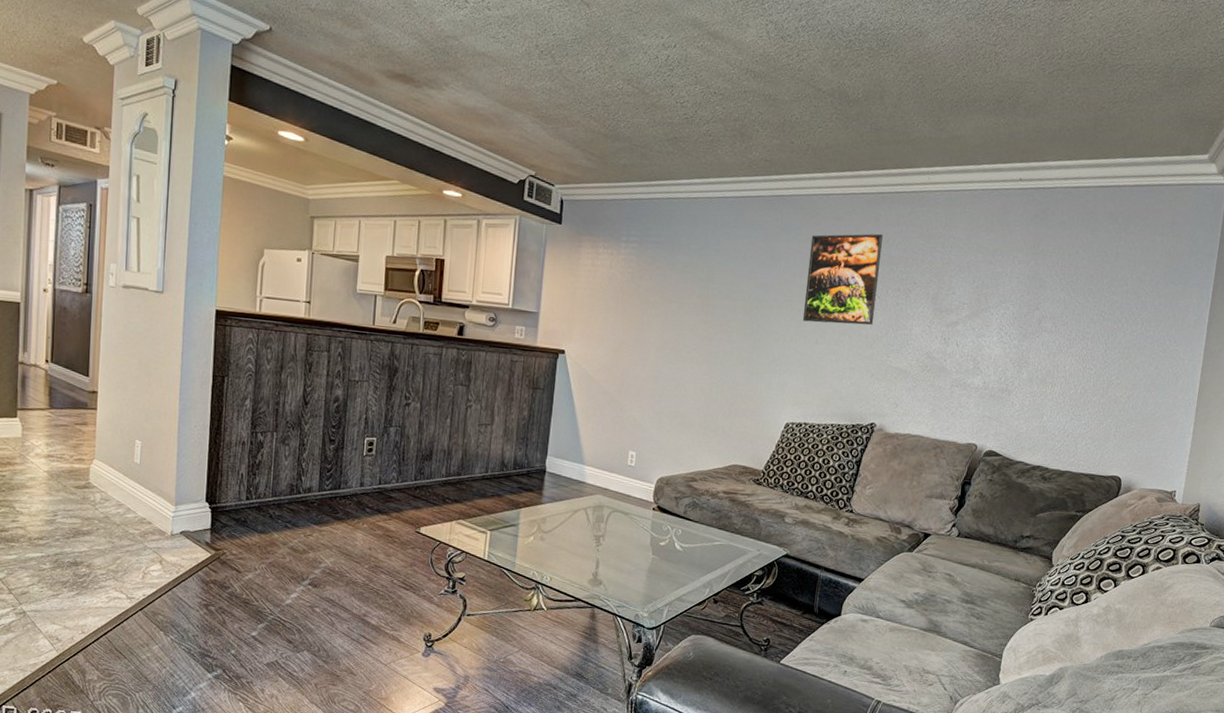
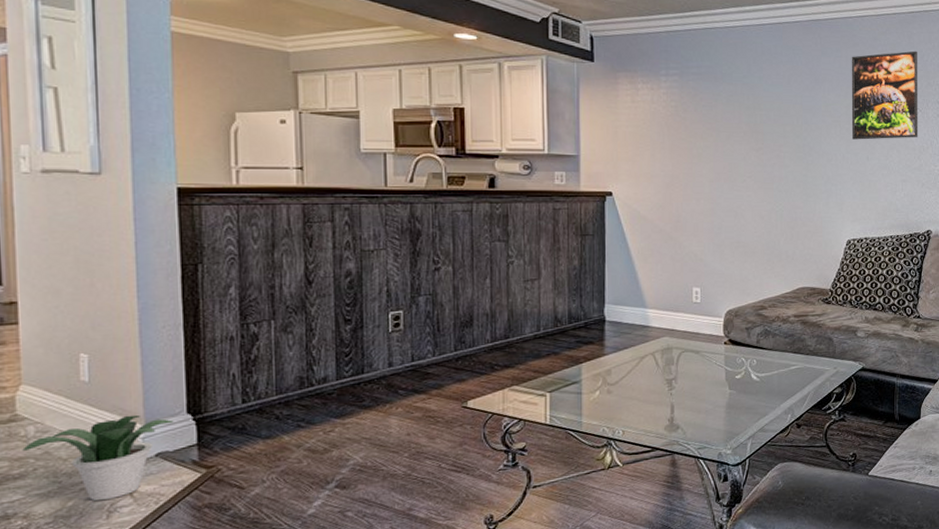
potted plant: none [91,496,196,563] -> present [22,414,174,502]

